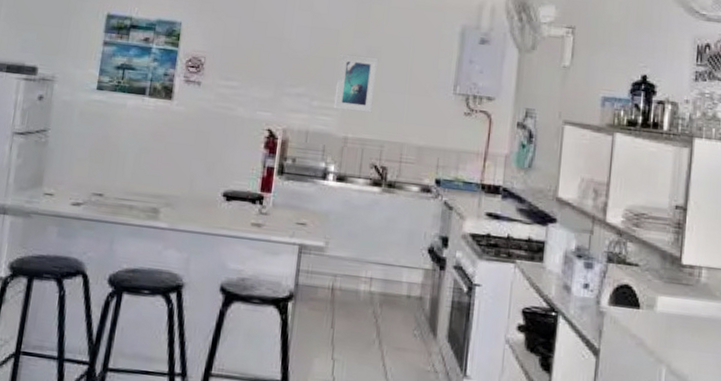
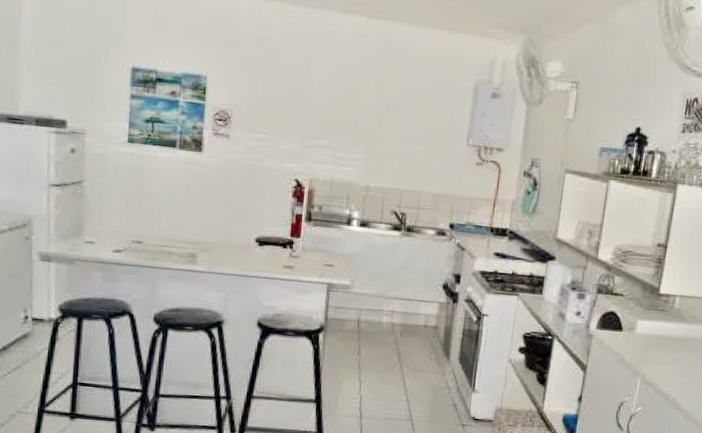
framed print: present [333,54,379,113] -> none [356,107,398,163]

